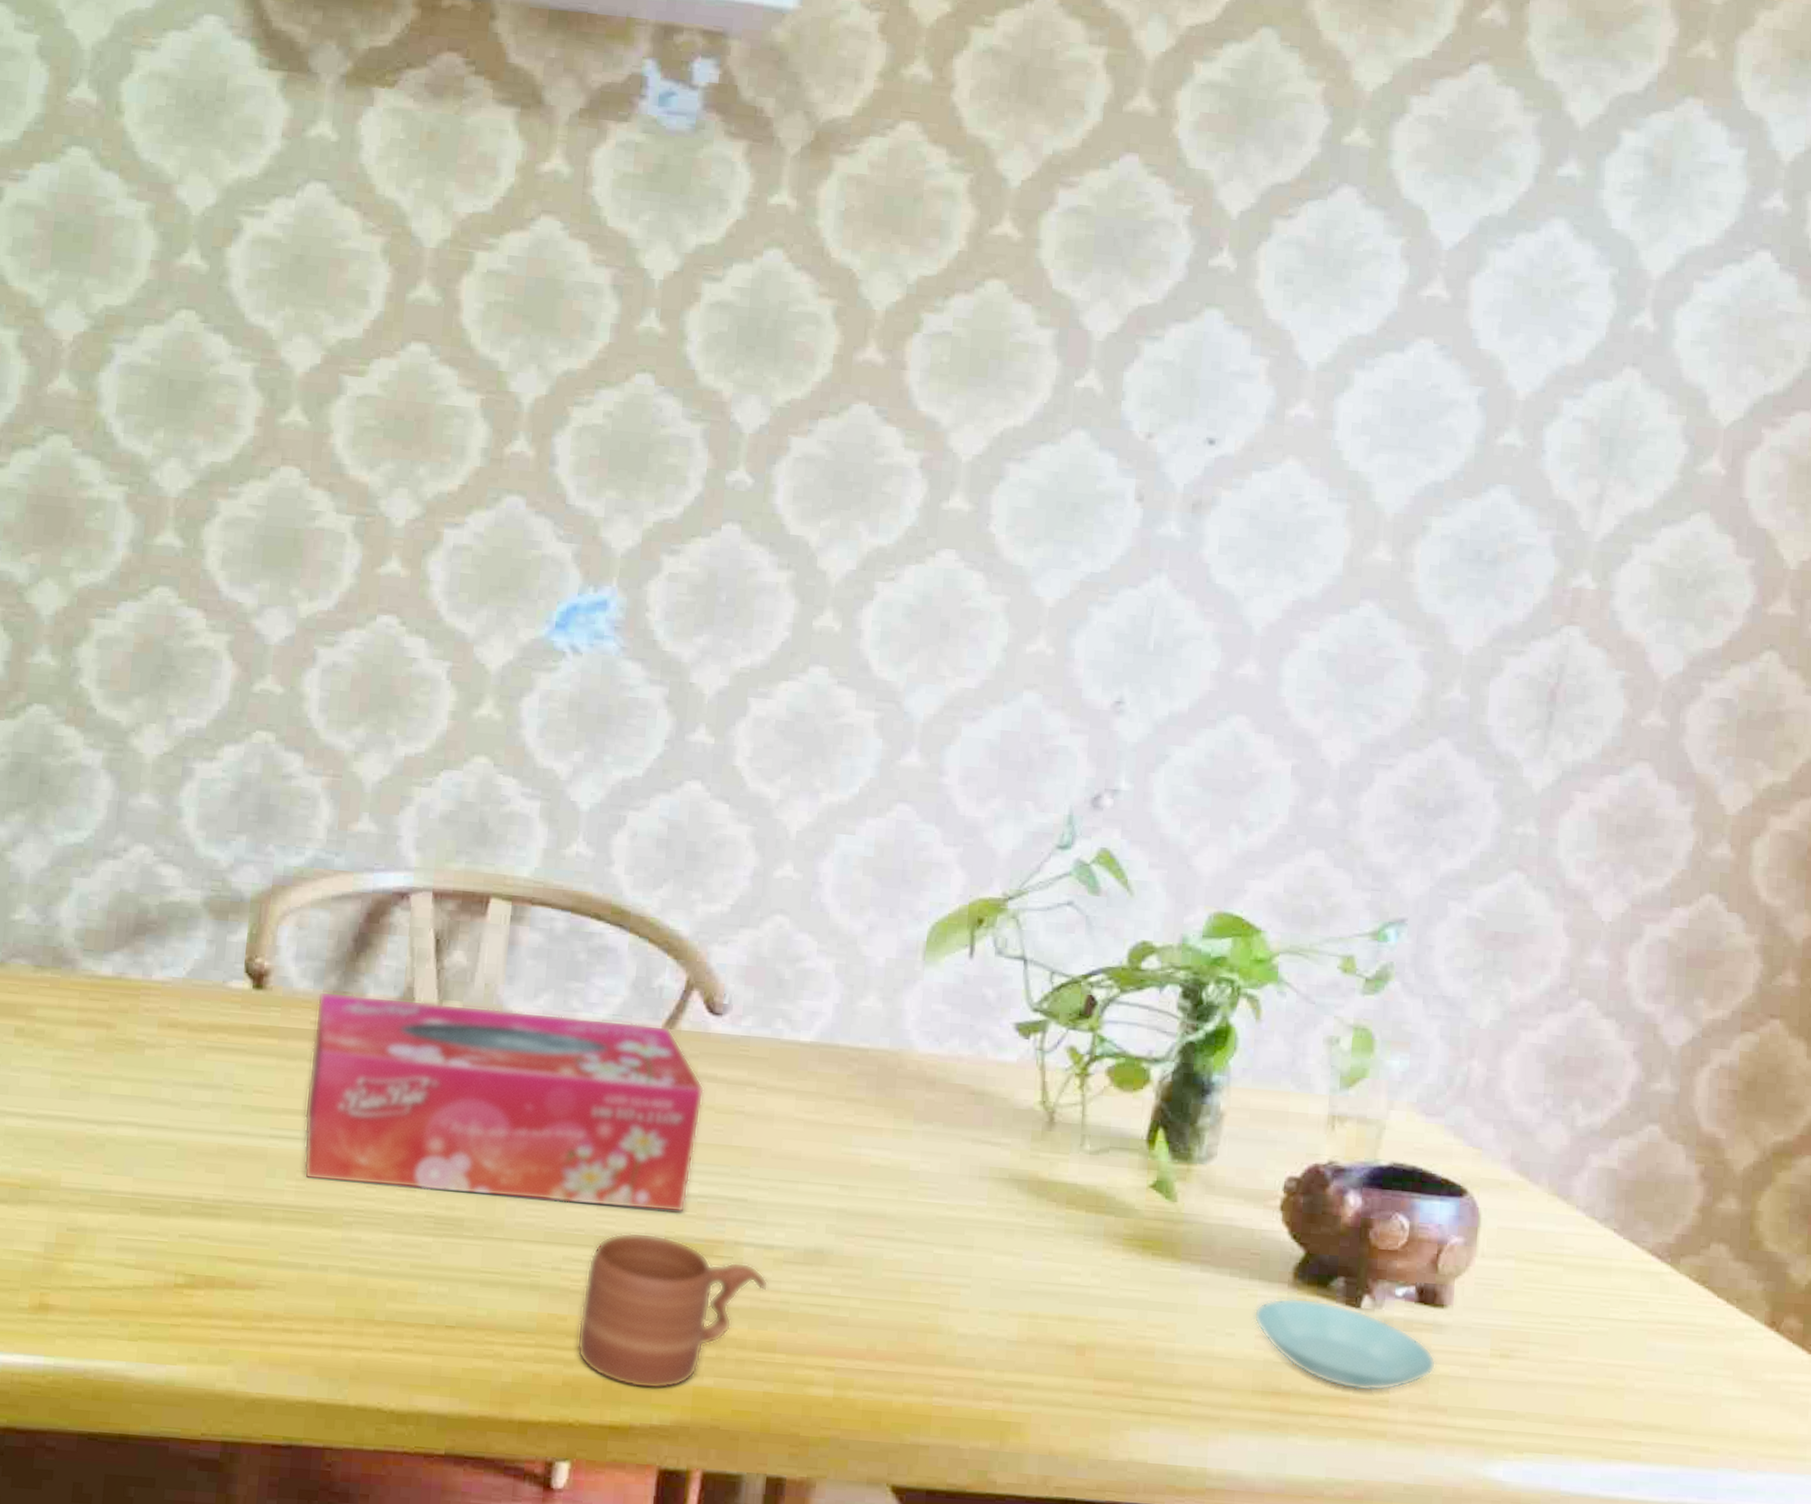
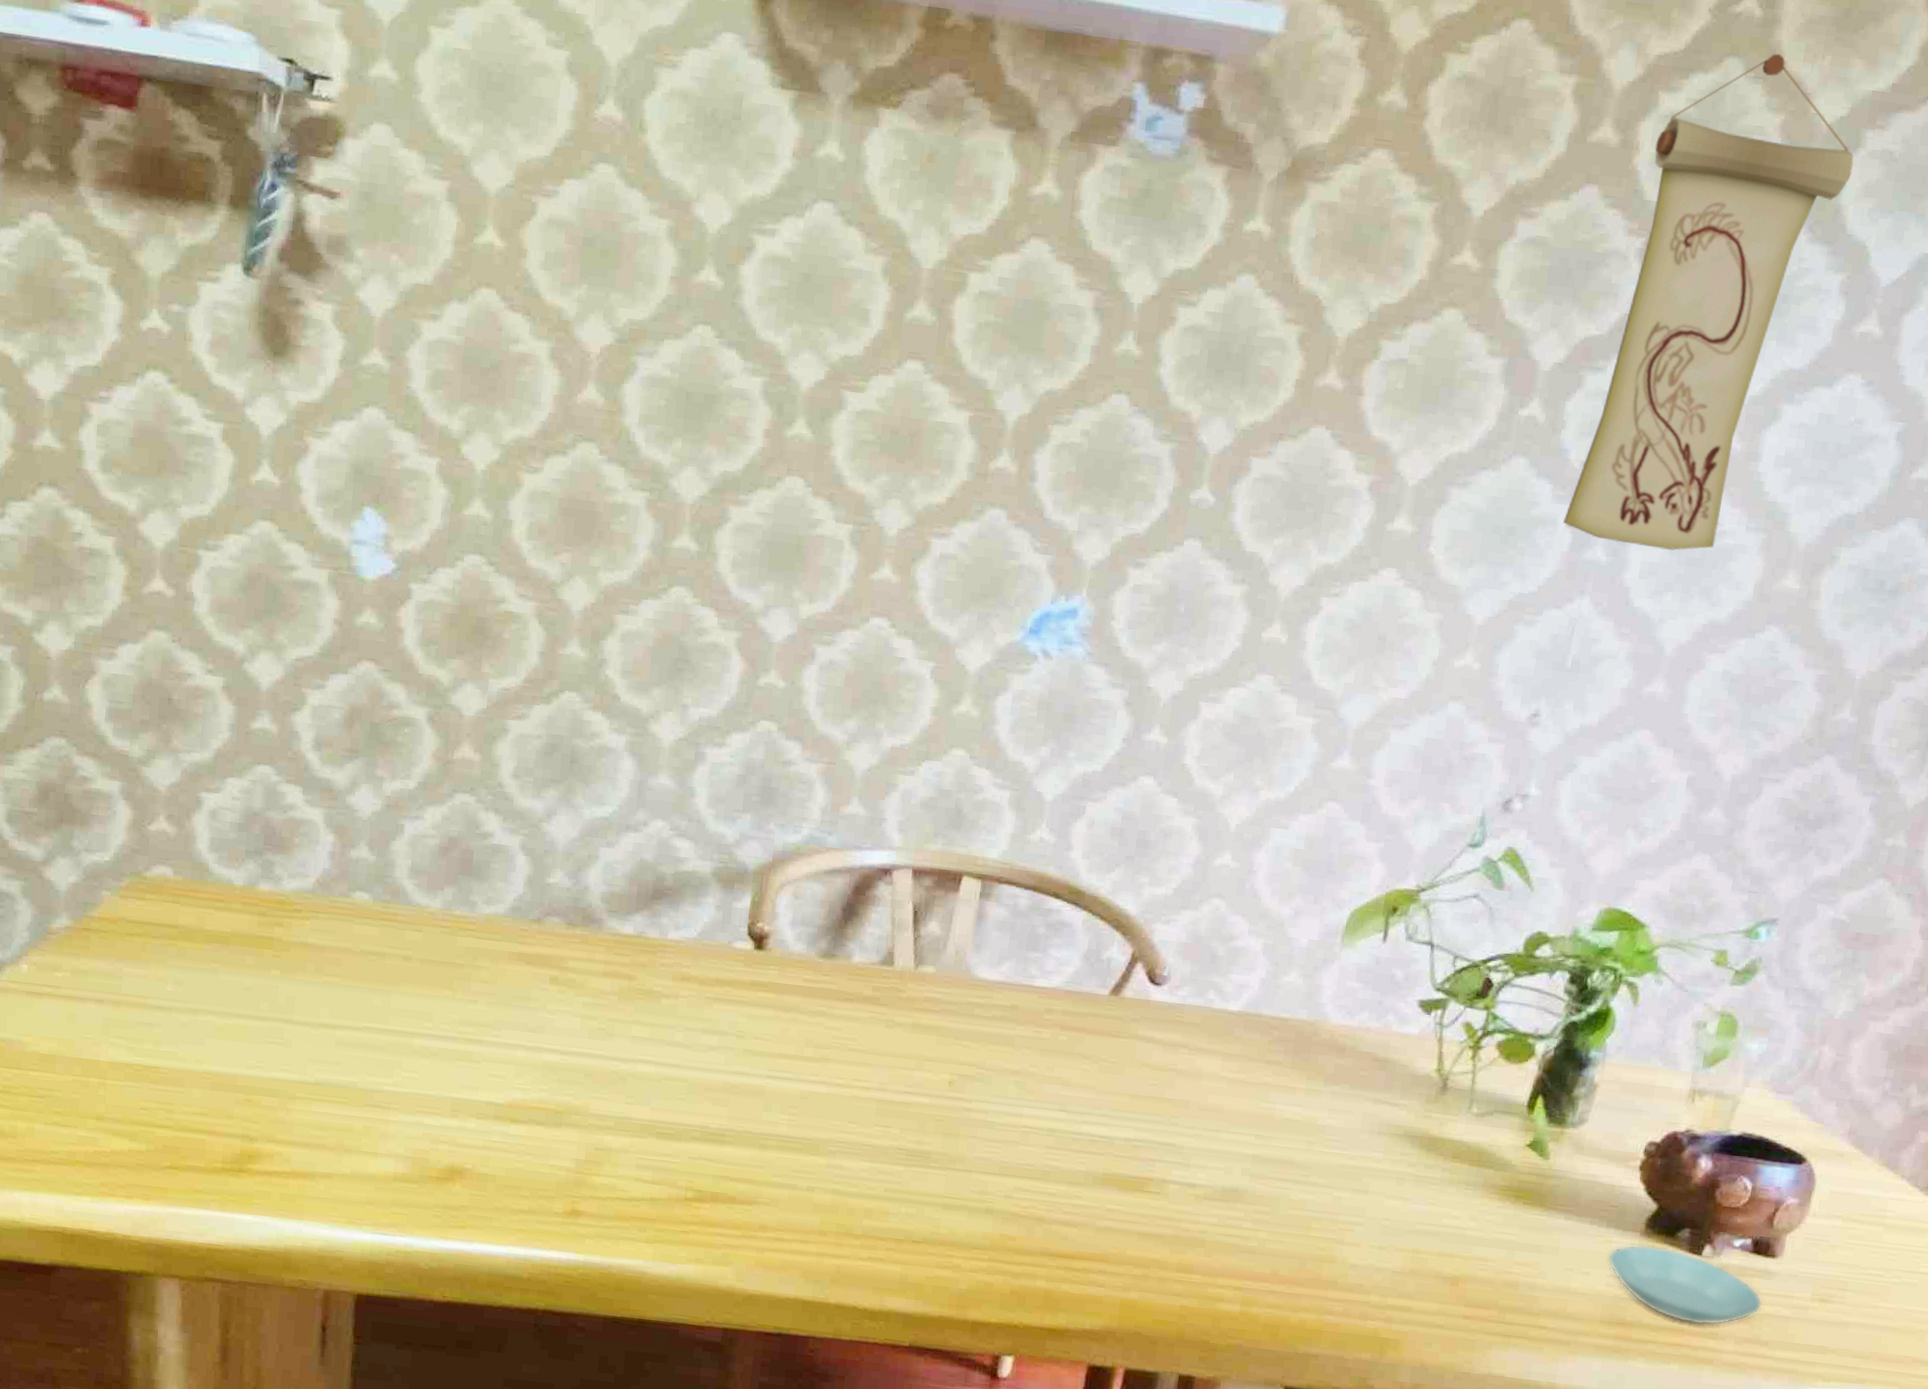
tissue box: present [303,991,704,1213] -> none [795,953,1143,1154]
mug: present [576,1232,769,1390] -> none [1023,1168,1190,1300]
wall scroll: none [1132,23,1401,524] -> present [1563,53,1854,551]

